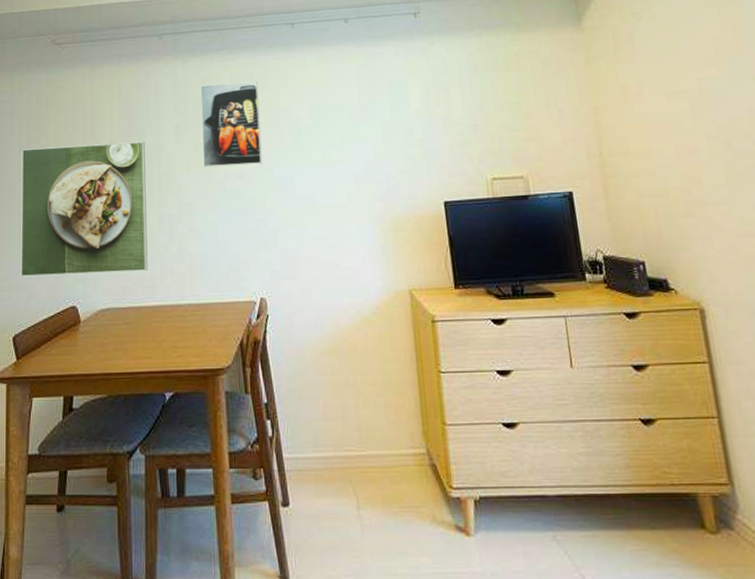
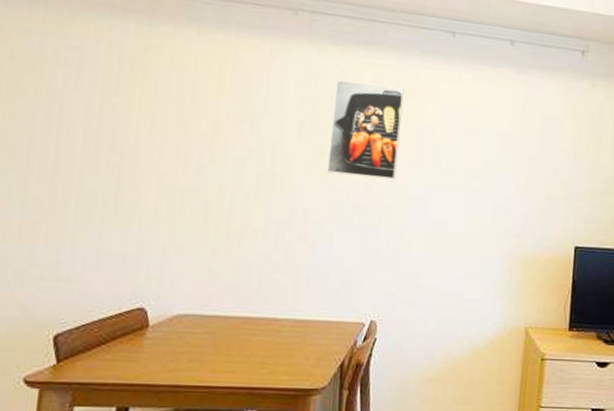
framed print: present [21,141,148,277] -> none [73,113,258,279]

